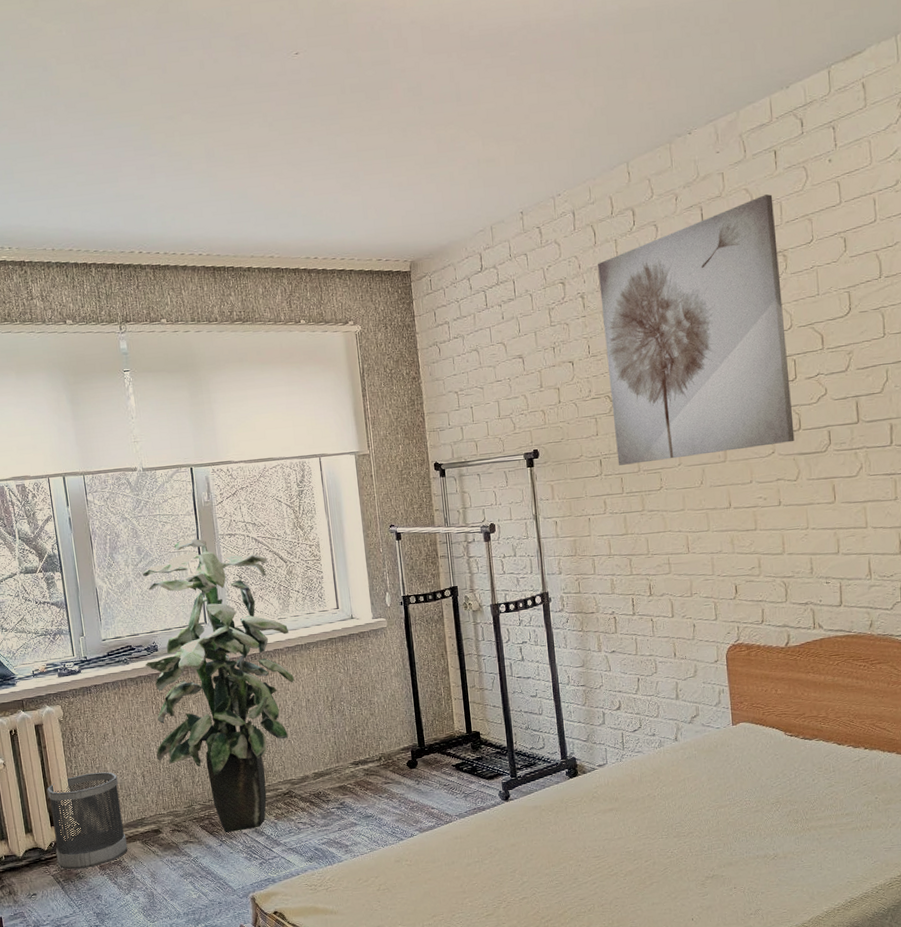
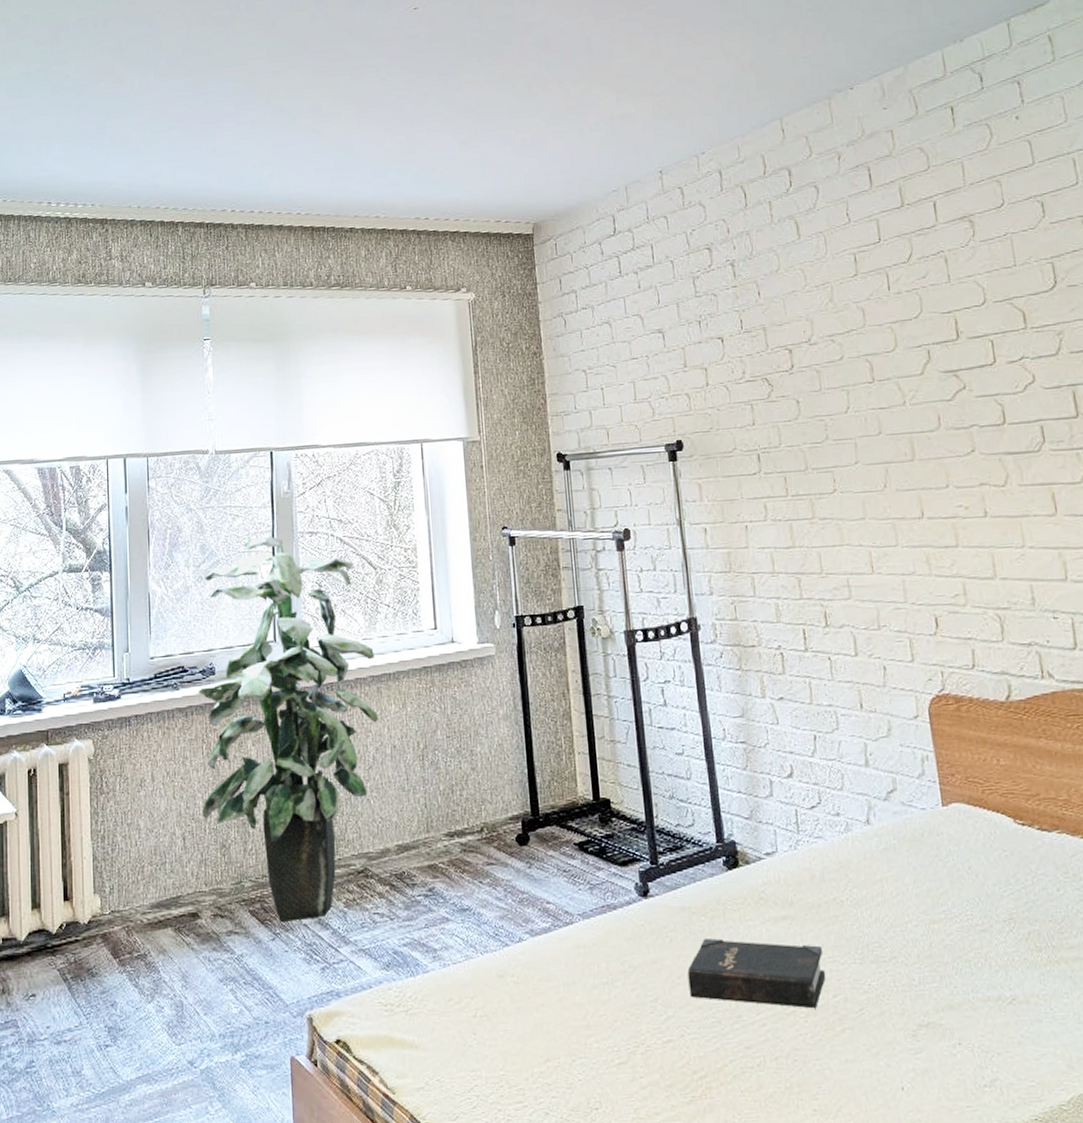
wastebasket: present [47,772,128,870] -> none [64,830,156,963]
hardback book: none [538,826,641,871] -> present [687,938,826,1009]
wall art: present [598,194,795,466] -> none [749,153,999,462]

